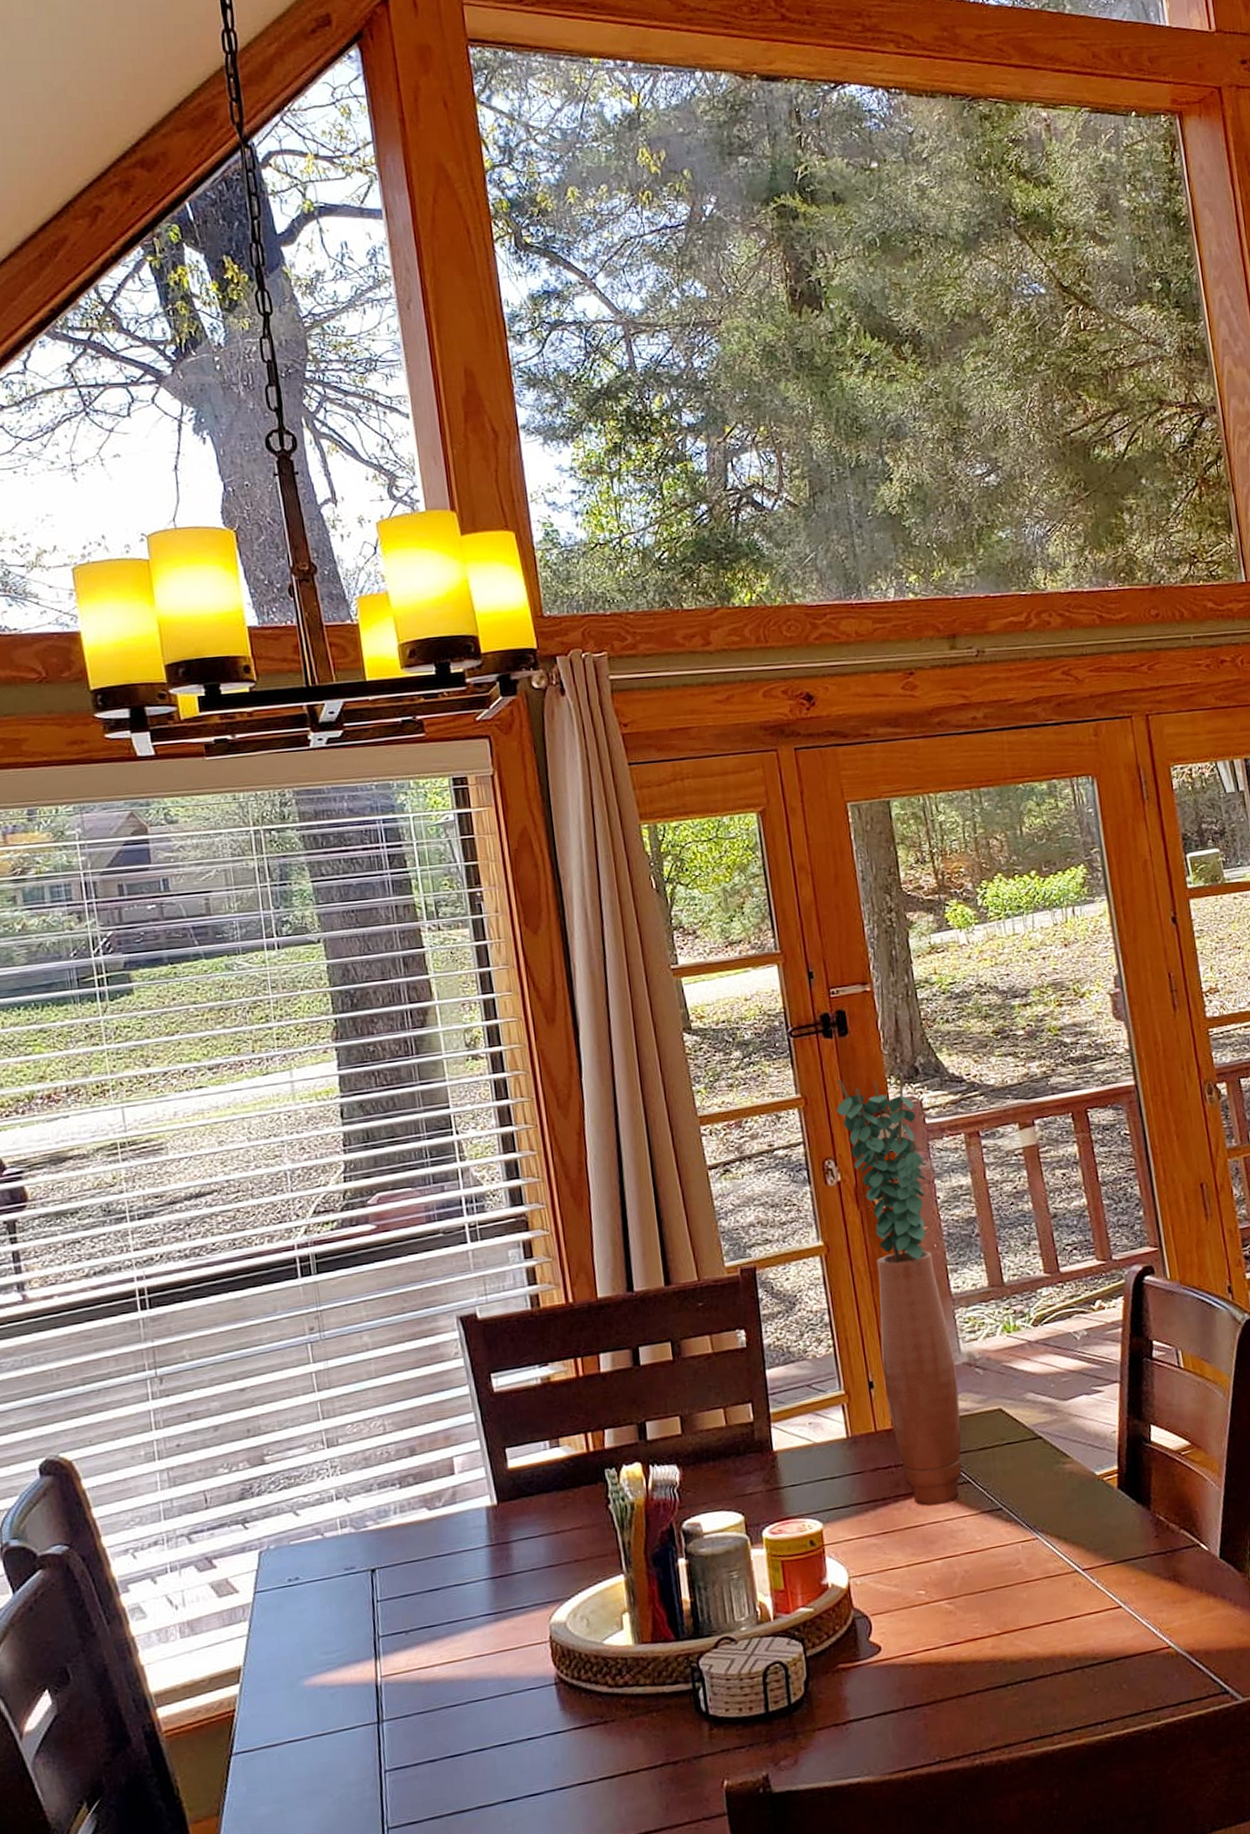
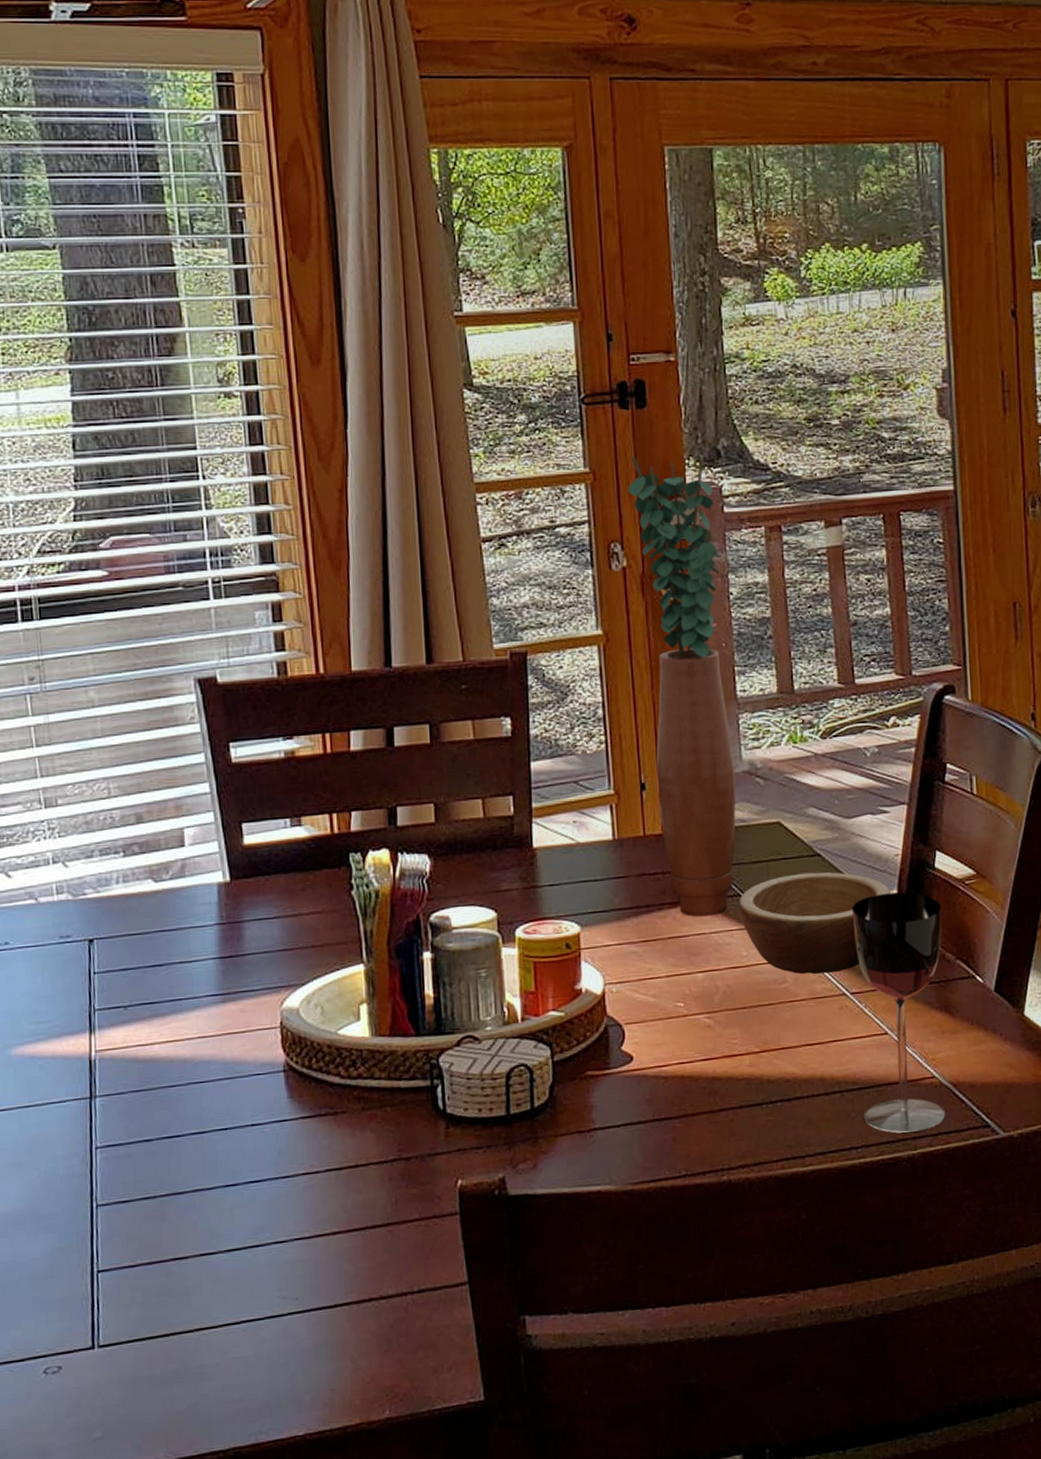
bowl: none [969,1453,1111,1555] -> present [739,872,891,975]
wineglass: none [1076,1467,1185,1706] -> present [852,892,946,1133]

